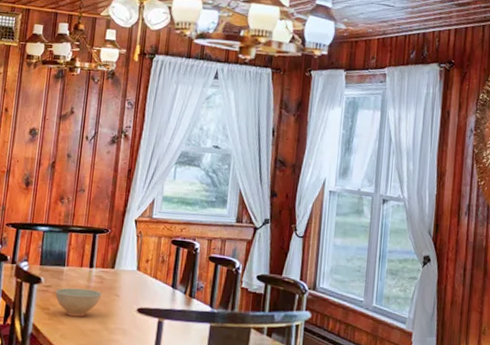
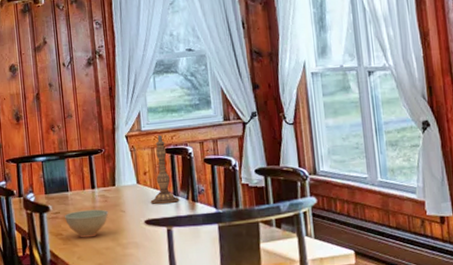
candlestick: none [147,224,177,295] -> present [150,133,180,205]

